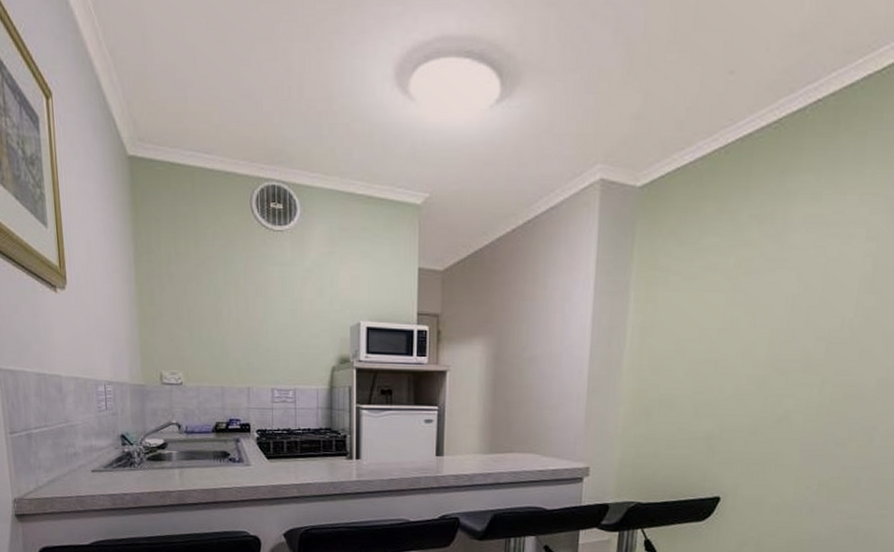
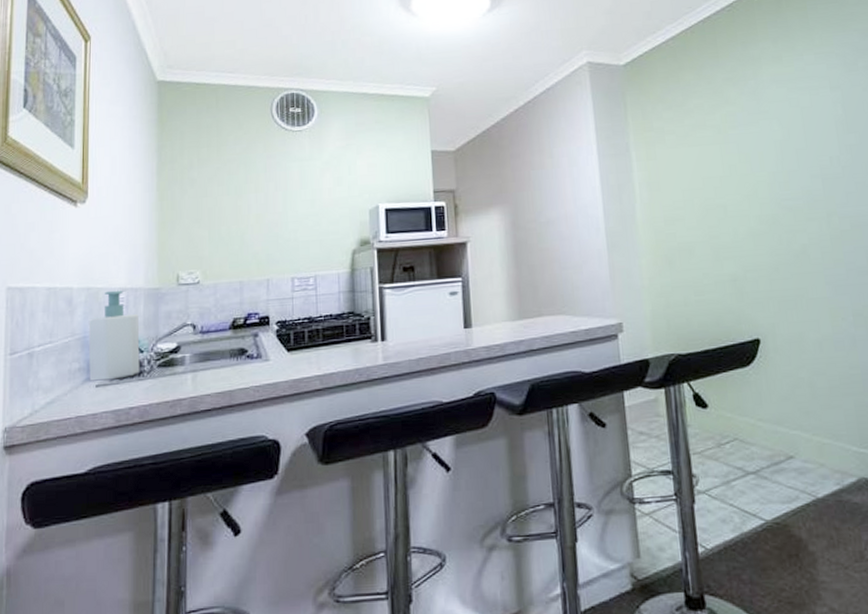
soap bottle: none [79,382,131,467] -> present [88,290,140,381]

